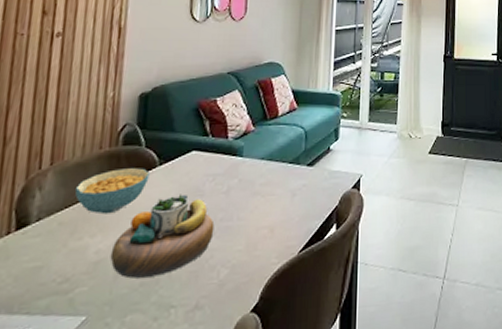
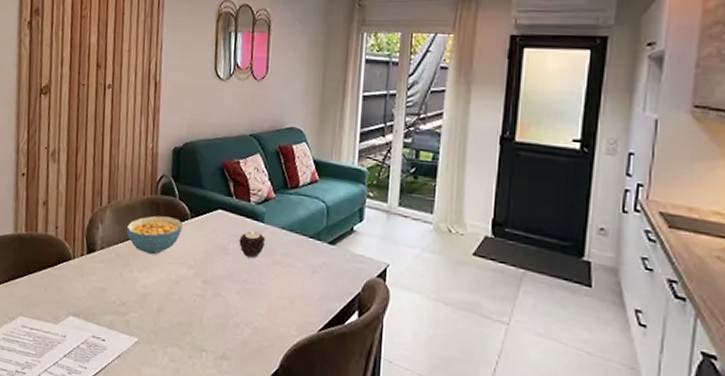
decorative bowl: present [110,194,215,279] -> none [154,249,239,320]
candle: none [215,167,245,195] -> present [239,231,266,258]

